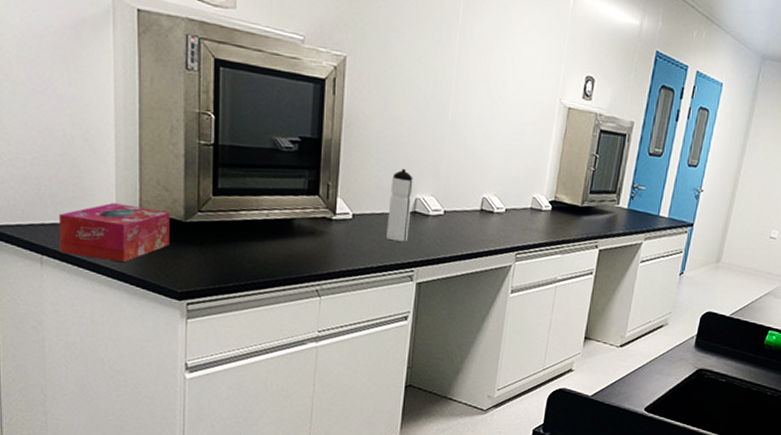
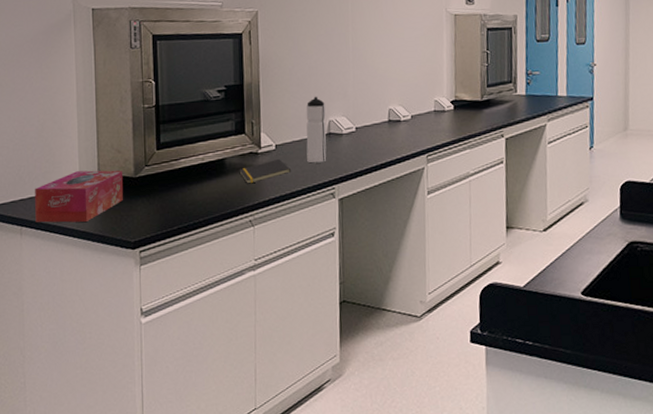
notepad: none [308,229,368,252] -> present [239,159,292,184]

